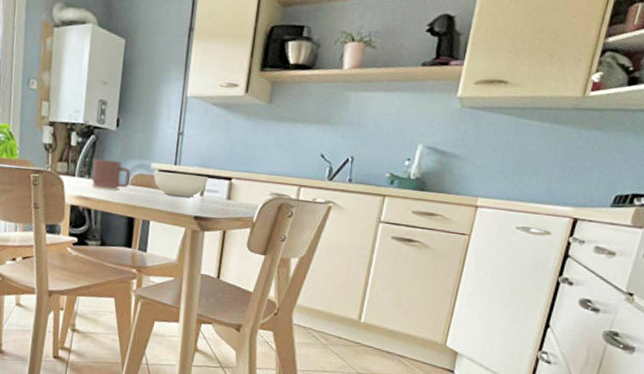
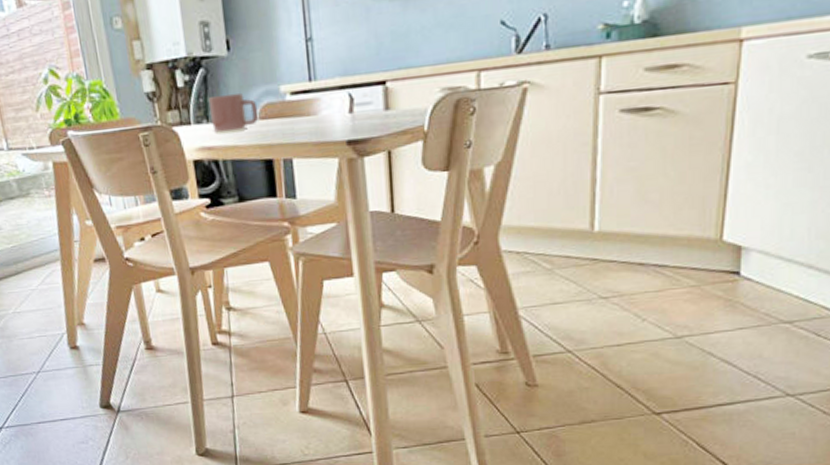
bowl: present [152,171,209,198] -> none [283,87,357,122]

